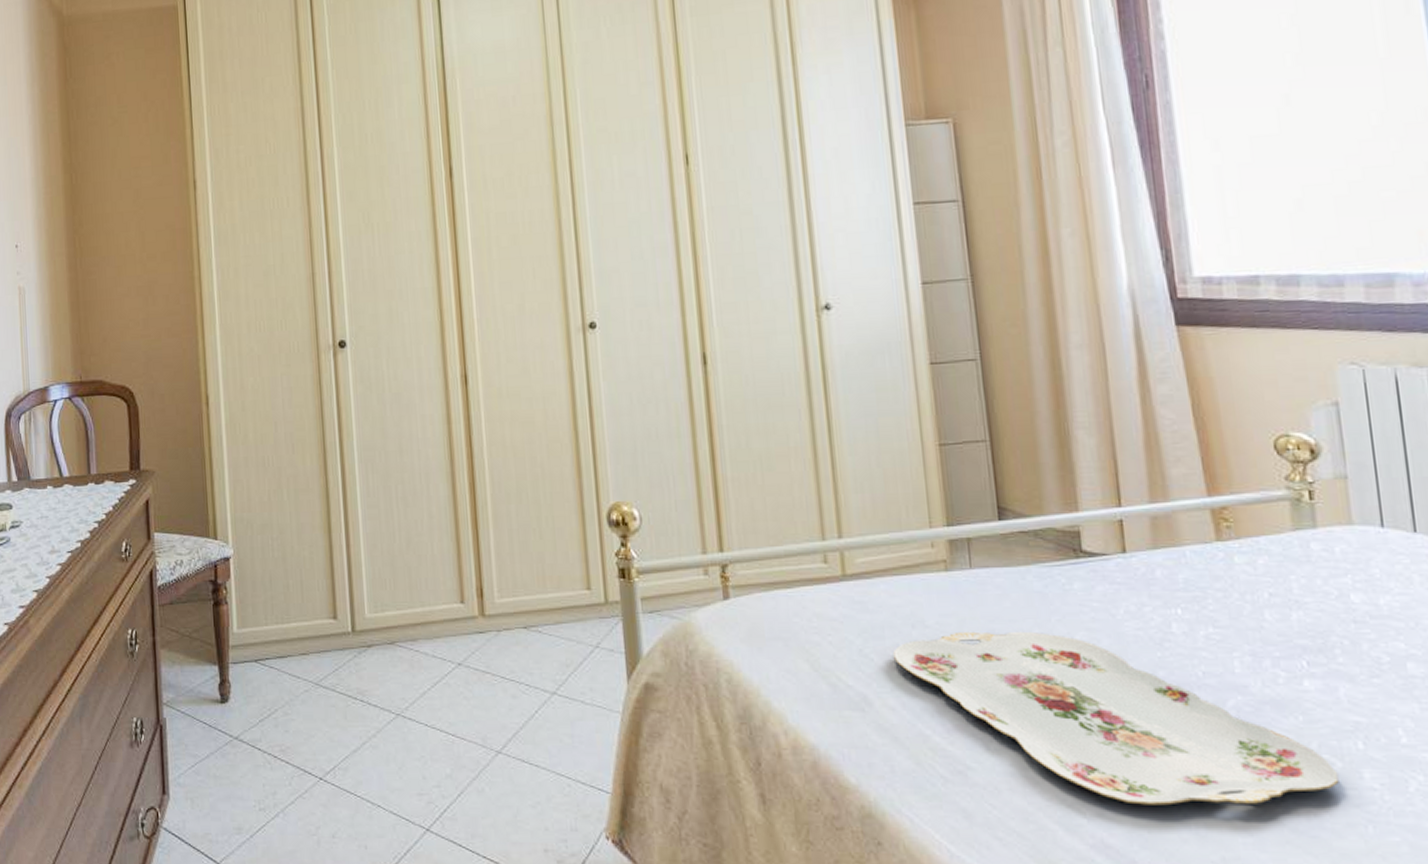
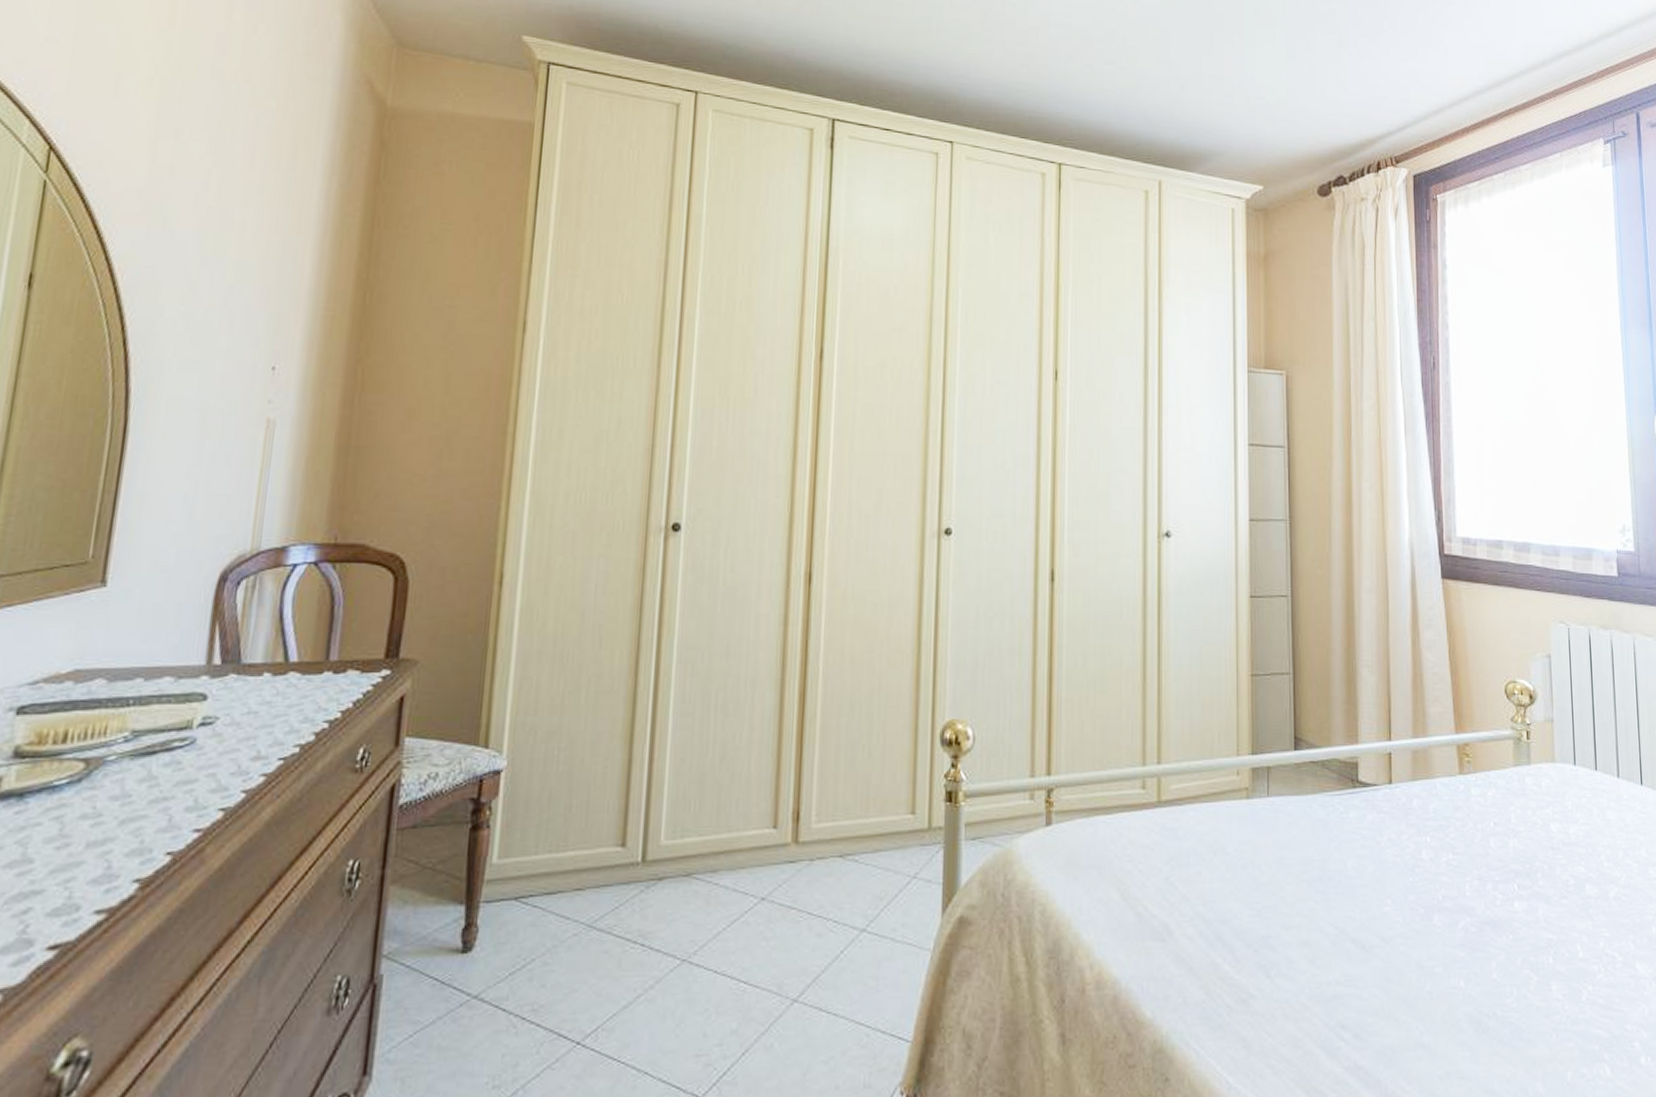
serving tray: present [893,631,1339,806] -> none [1196,858,1535,1025]

